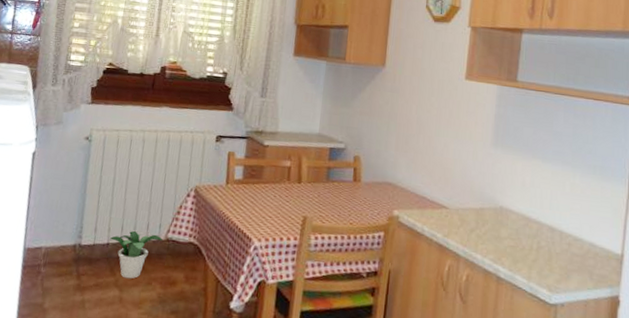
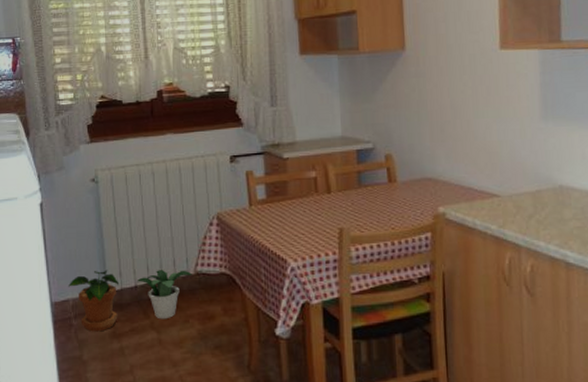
potted plant: none [43,223,93,283] -> present [67,270,120,332]

